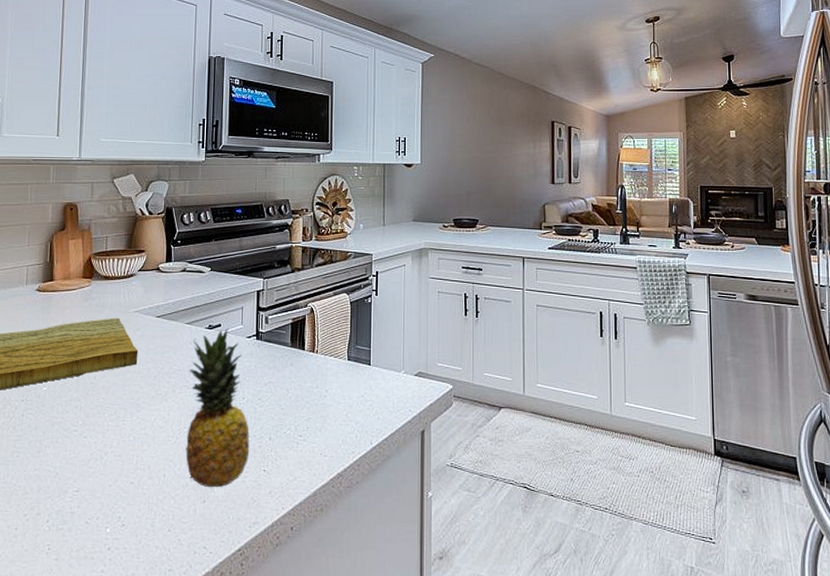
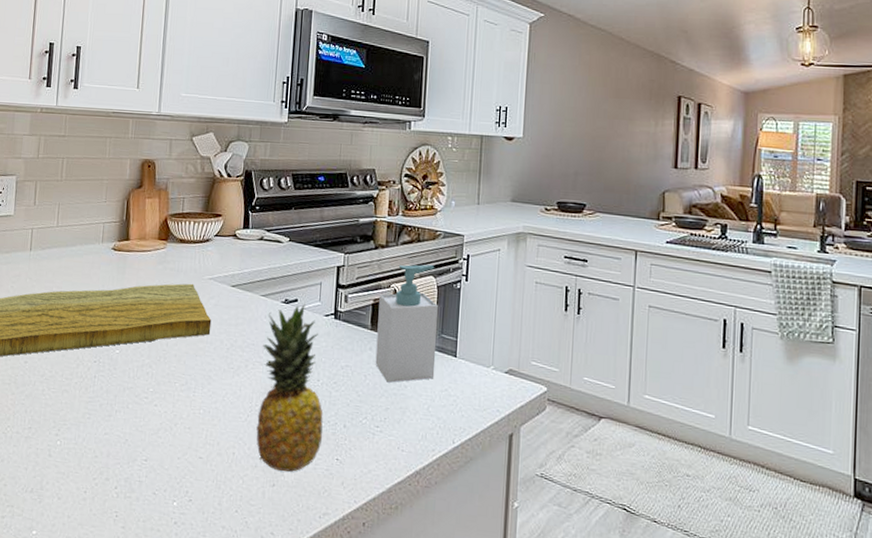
soap bottle: none [296,283,352,394] -> present [375,264,438,383]

